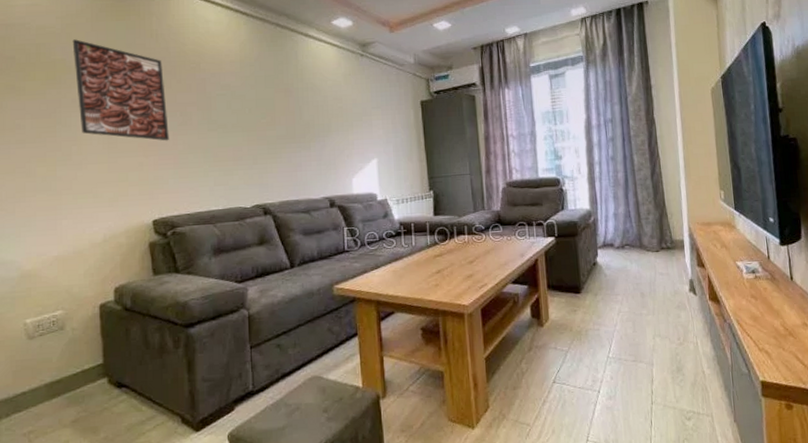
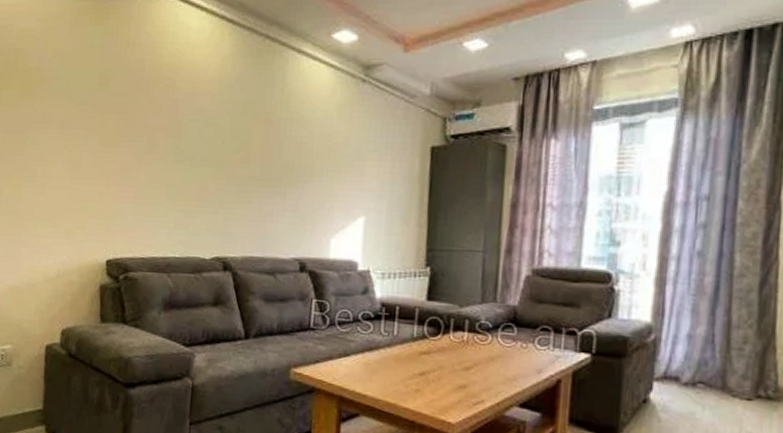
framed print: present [72,39,169,141] -> none [48,45,136,171]

